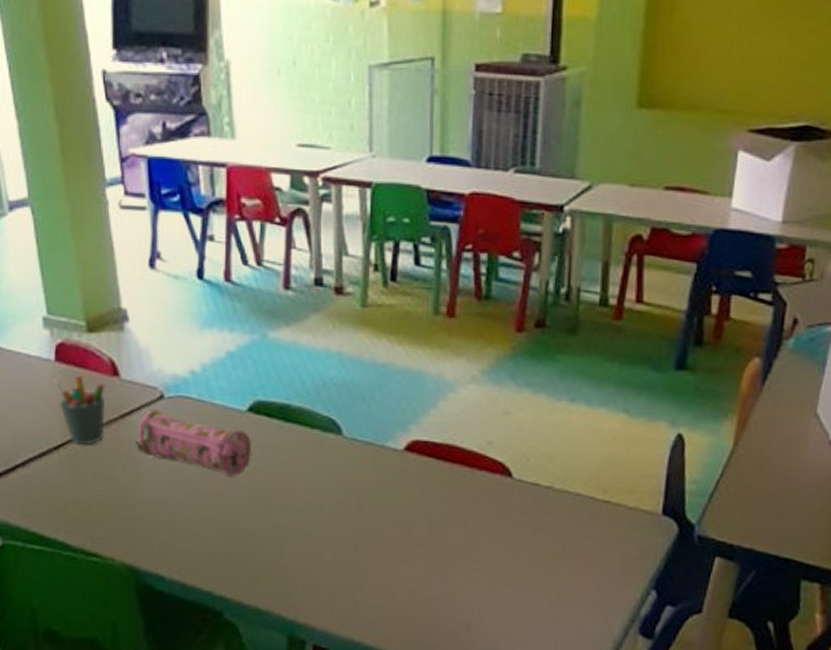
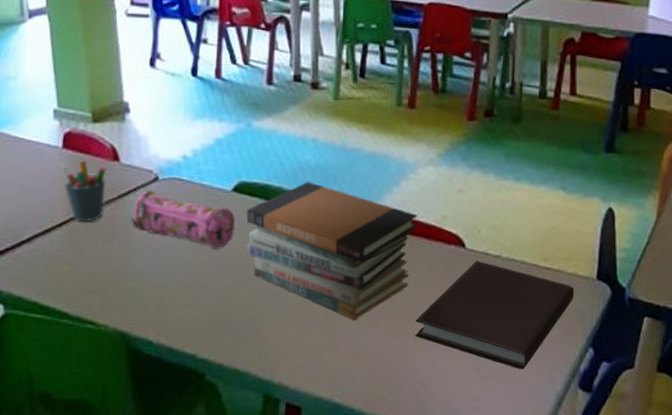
book stack: none [264,401,458,557] -> present [246,182,417,320]
notebook: none [455,492,637,613] -> present [415,261,575,370]

